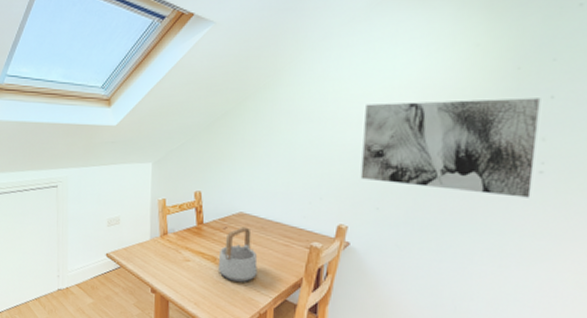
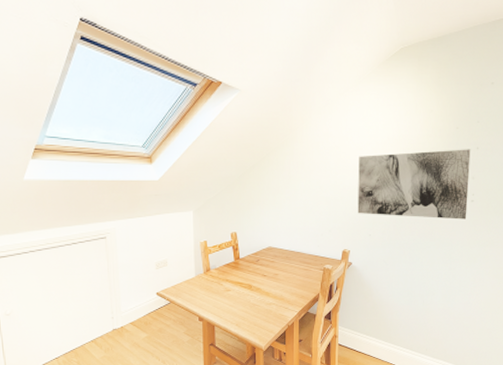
teapot: present [217,227,258,283] -> none [253,258,285,303]

